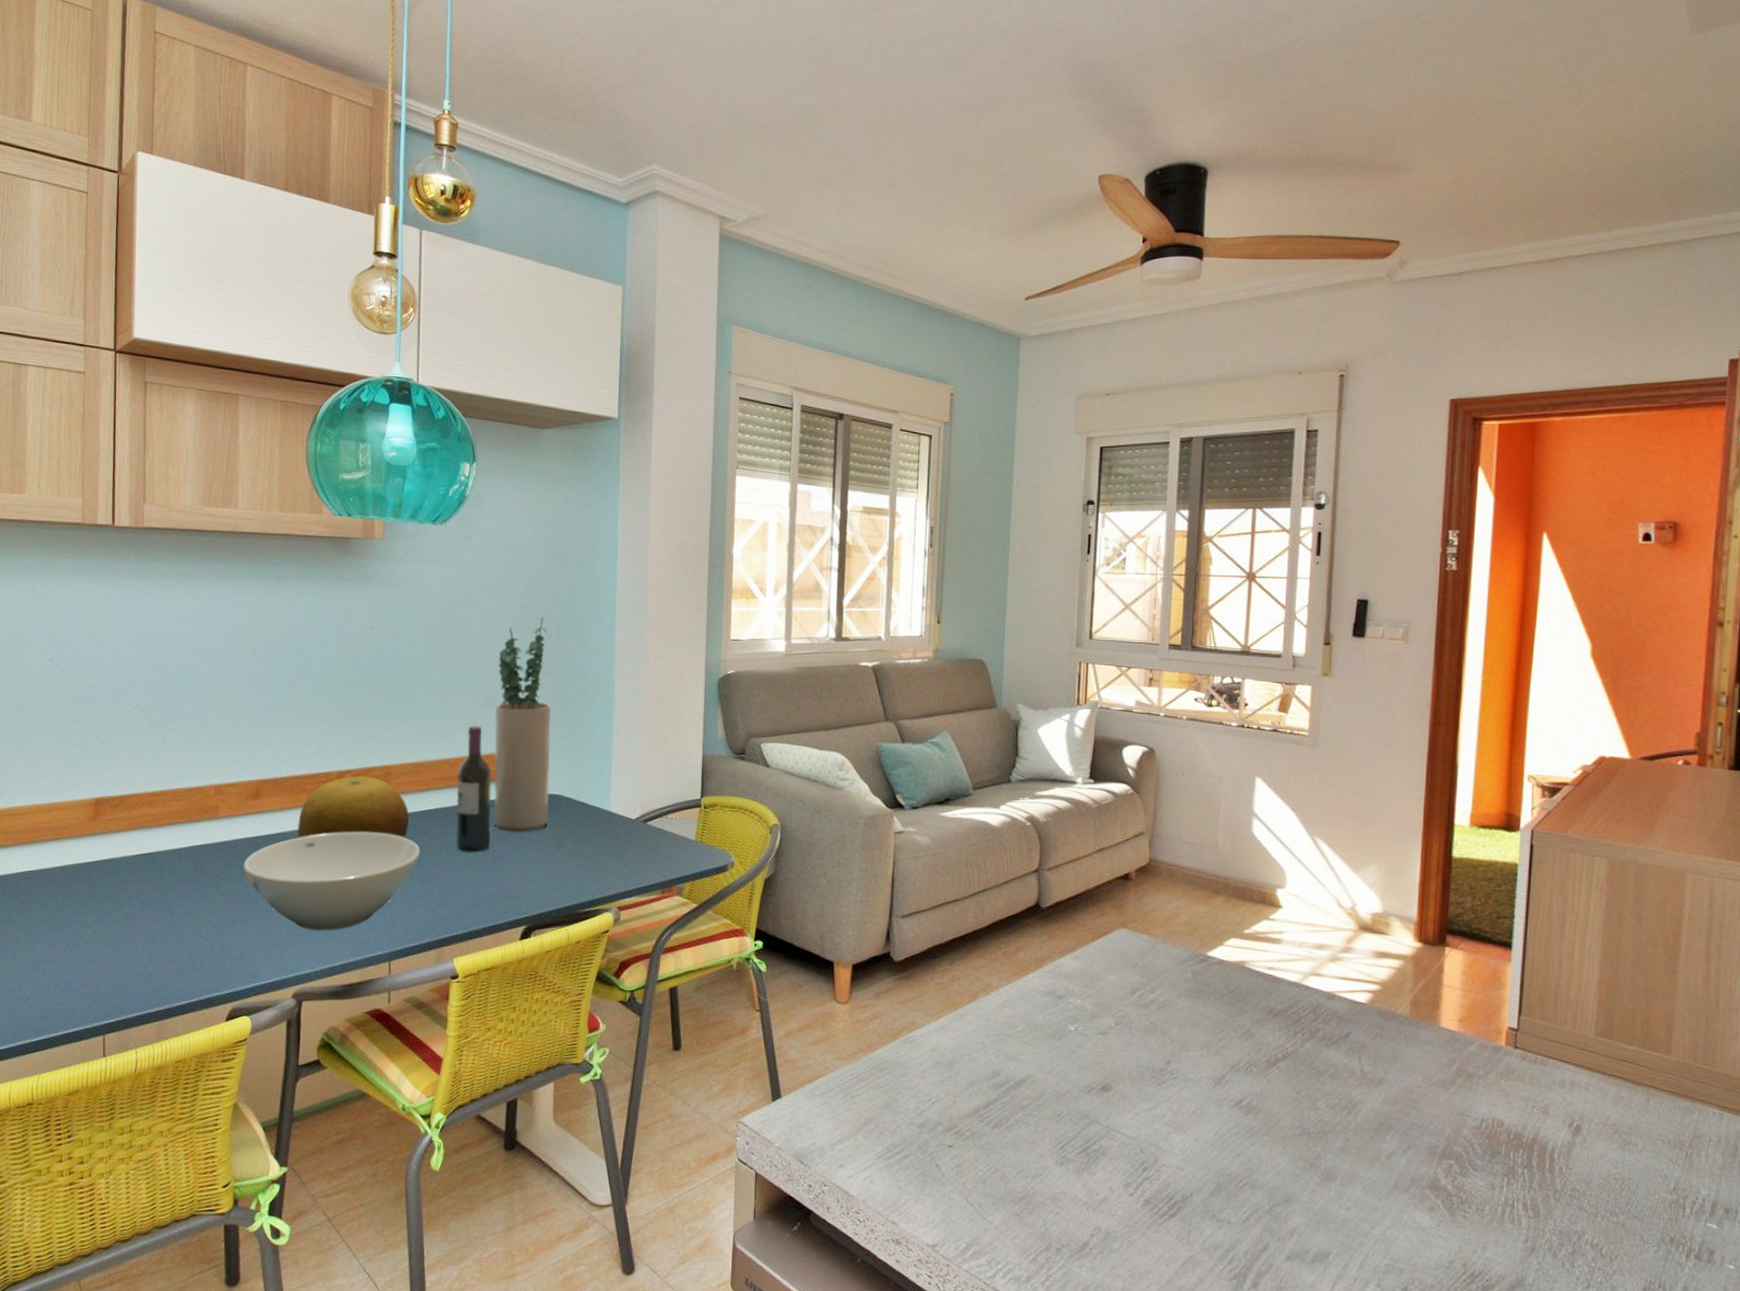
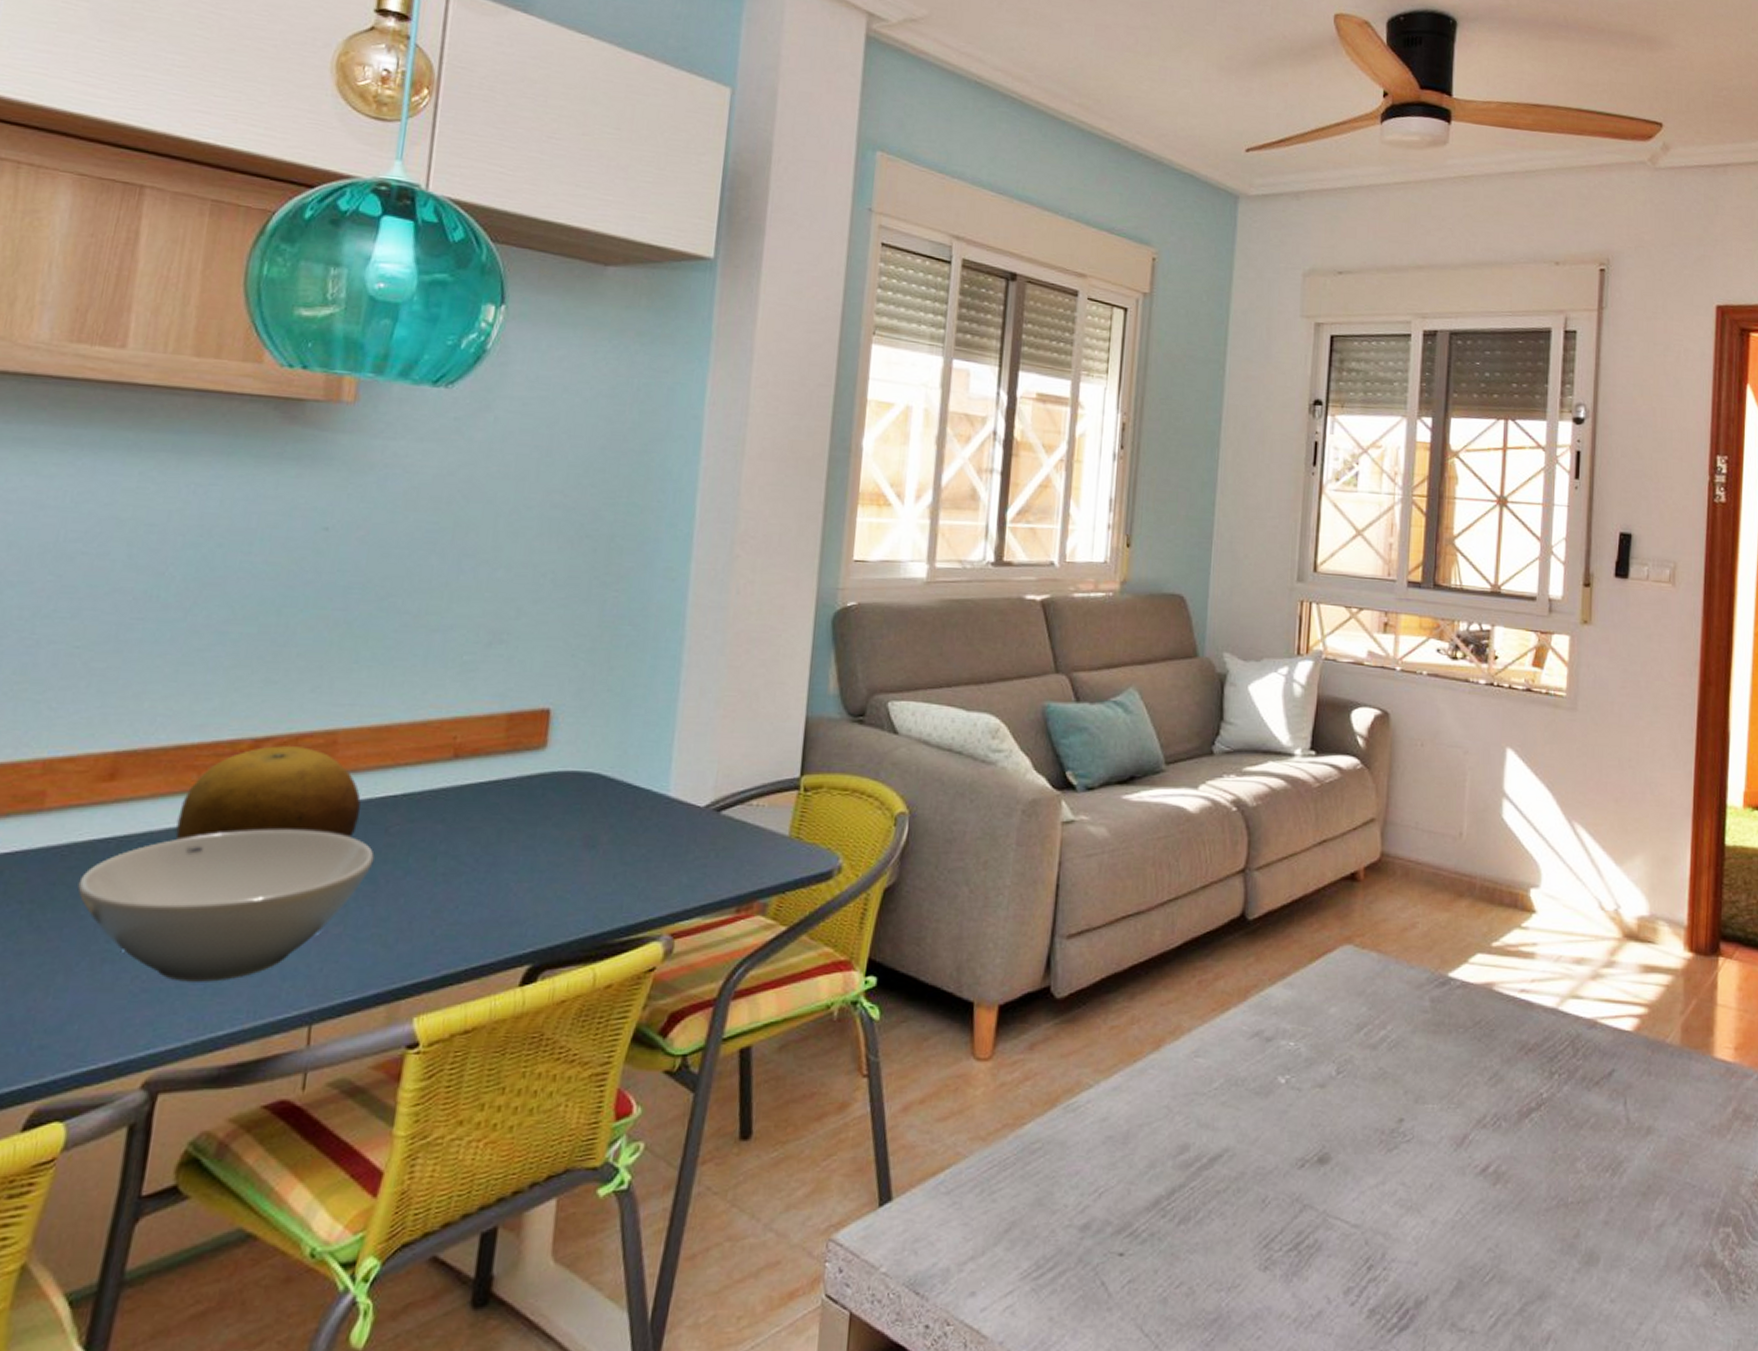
wine bottle: present [456,725,492,853] -> none [431,671,495,858]
vase: present [493,617,551,833] -> none [492,521,594,828]

